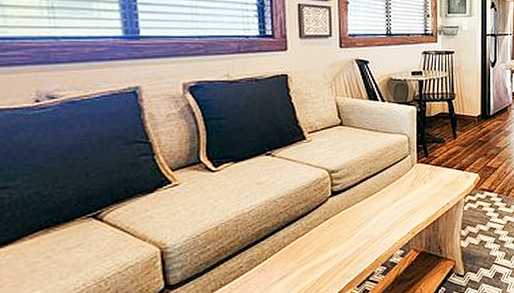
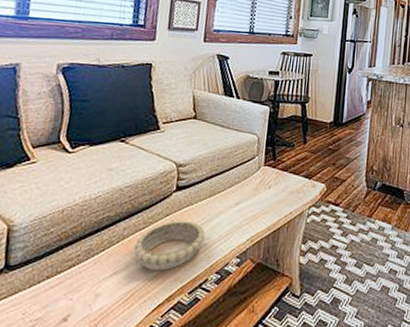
decorative bowl: none [296,222,367,272] -> present [133,220,206,271]

